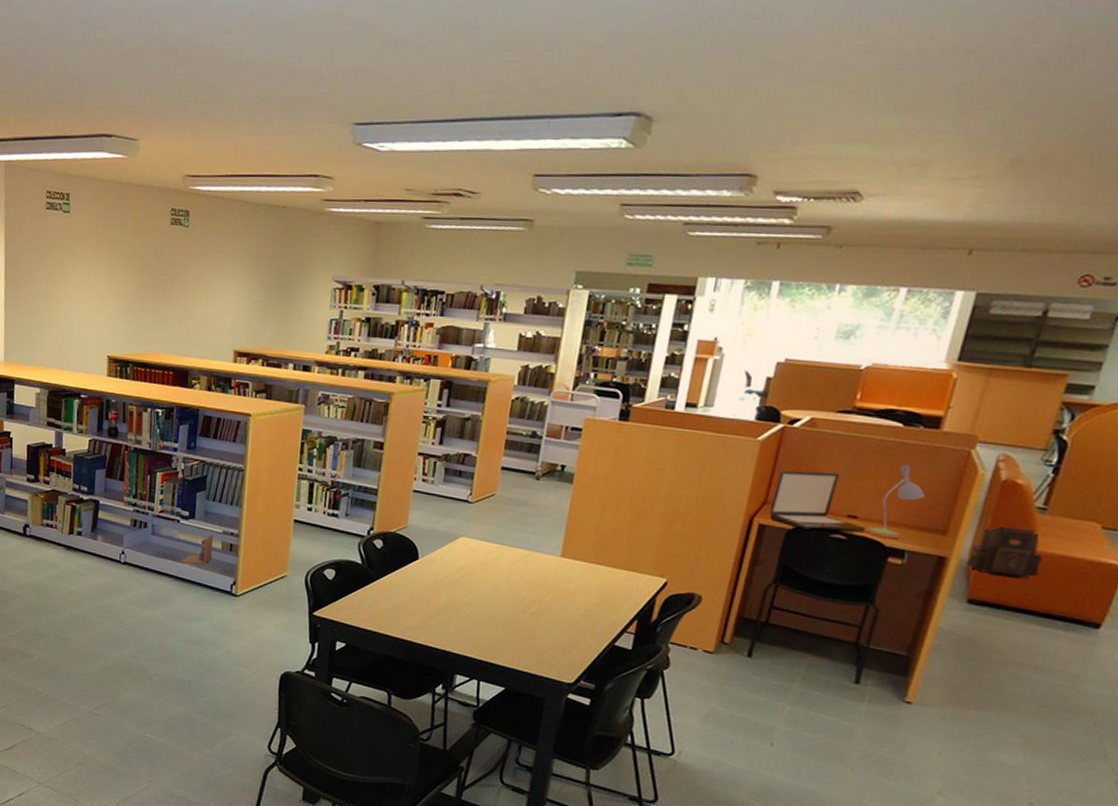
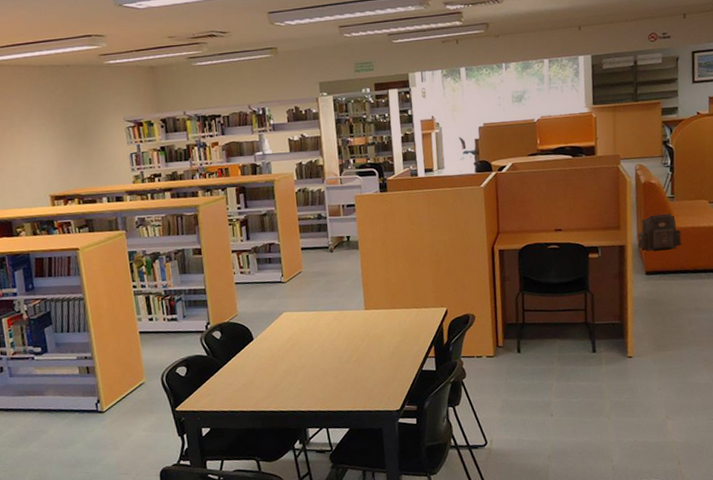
bookend: present [182,533,214,566] -> none [45,361,72,395]
laptop: present [769,470,866,533] -> none [502,200,569,248]
desk lamp: present [866,464,925,540] -> none [570,184,599,241]

